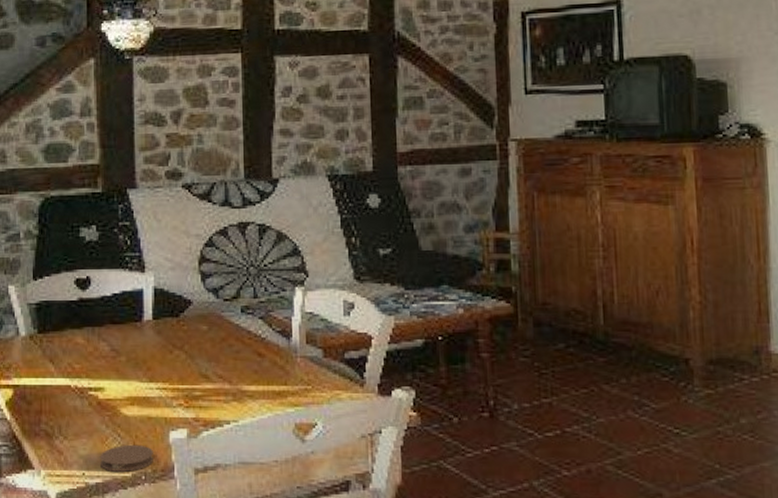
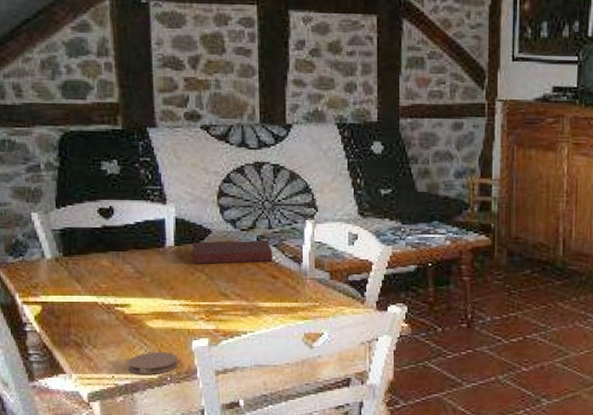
notebook: none [171,311,259,340] -> present [192,240,273,264]

